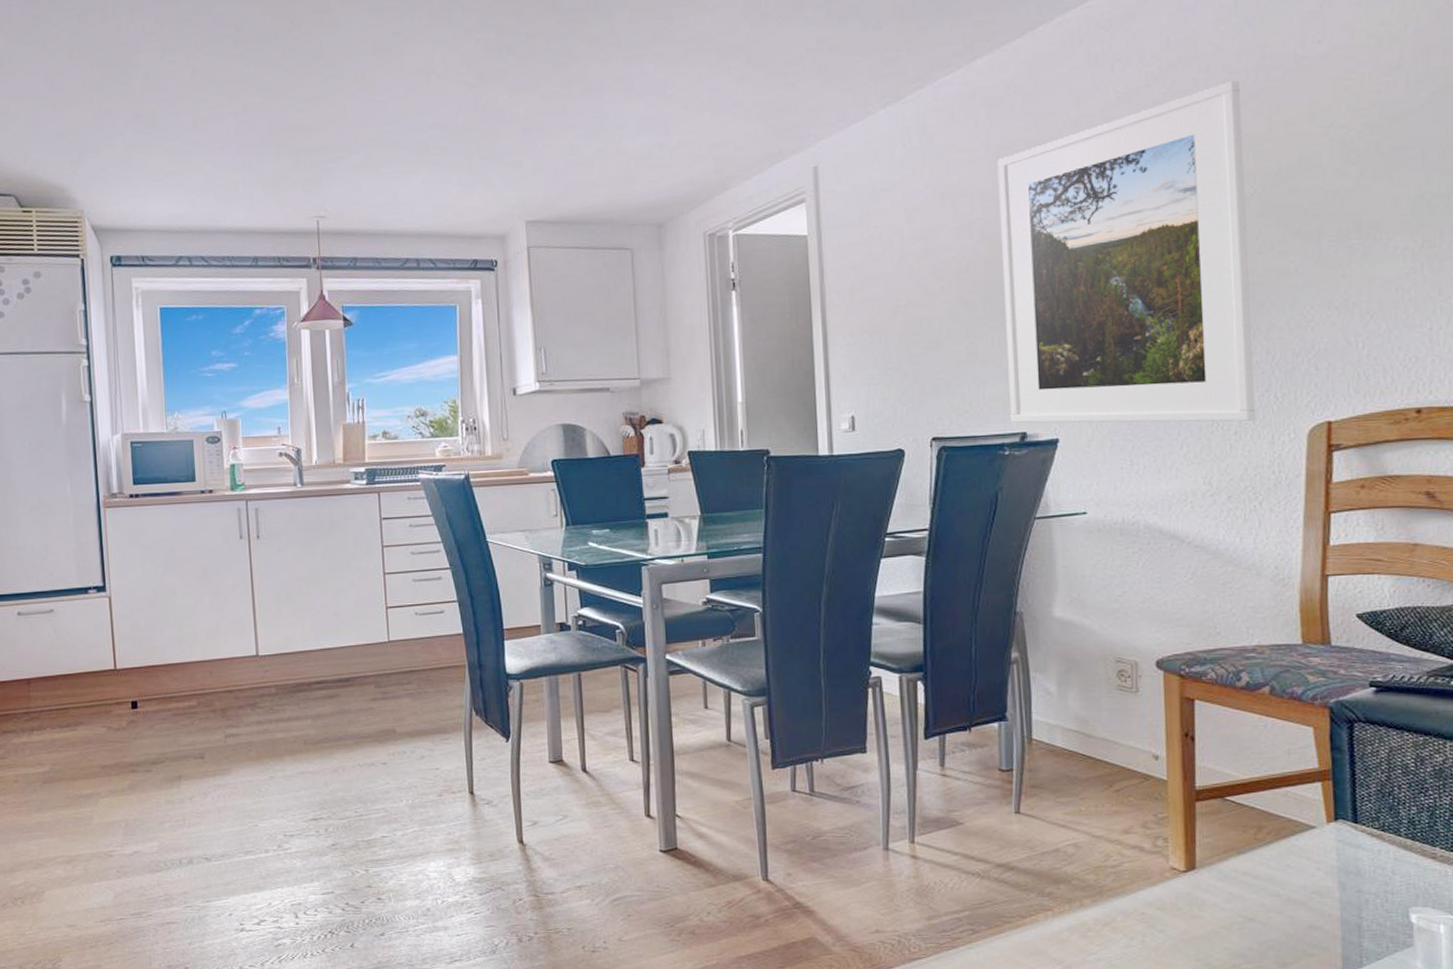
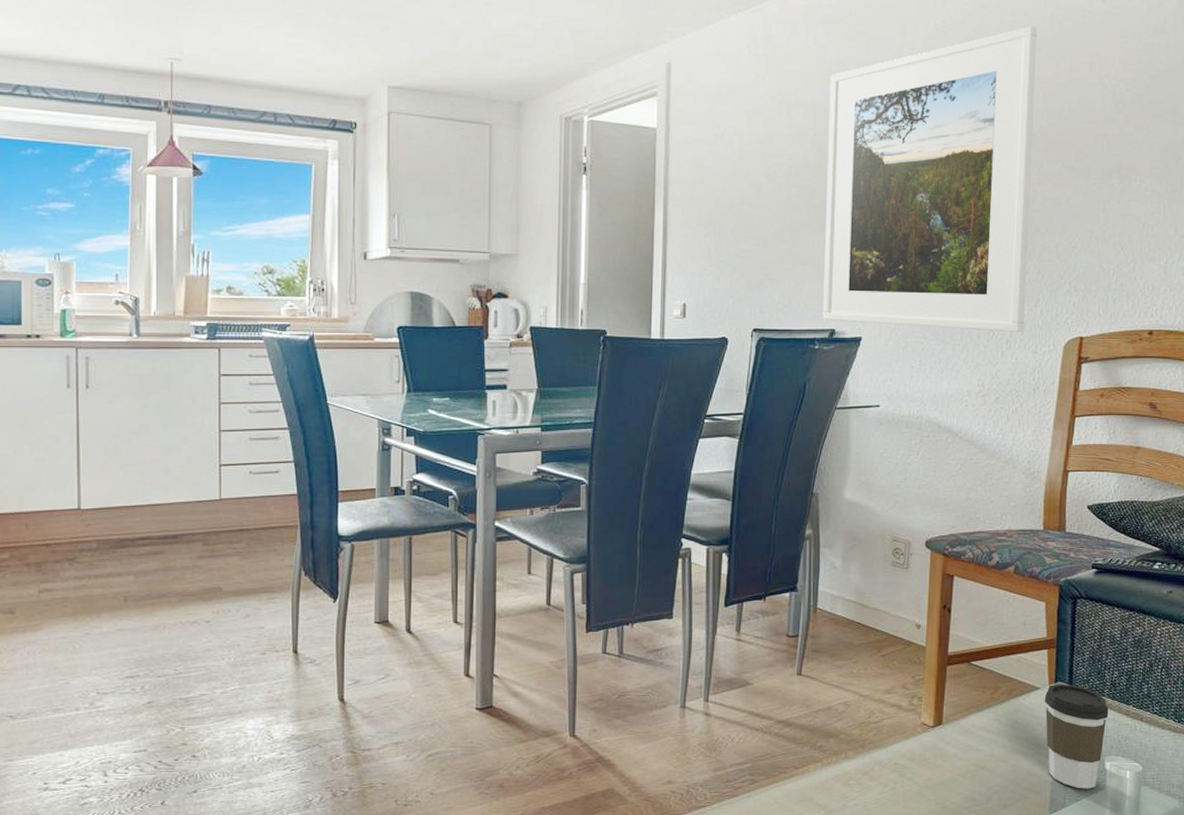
coffee cup: none [1322,821,1409,946] -> present [1044,683,1109,789]

